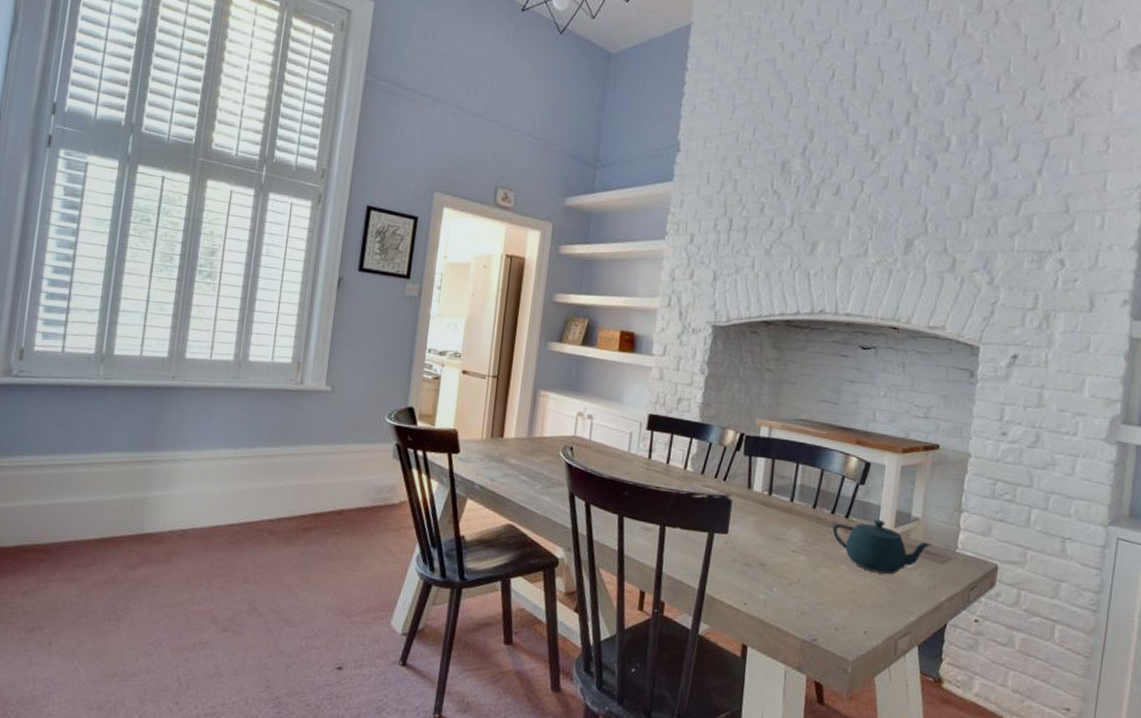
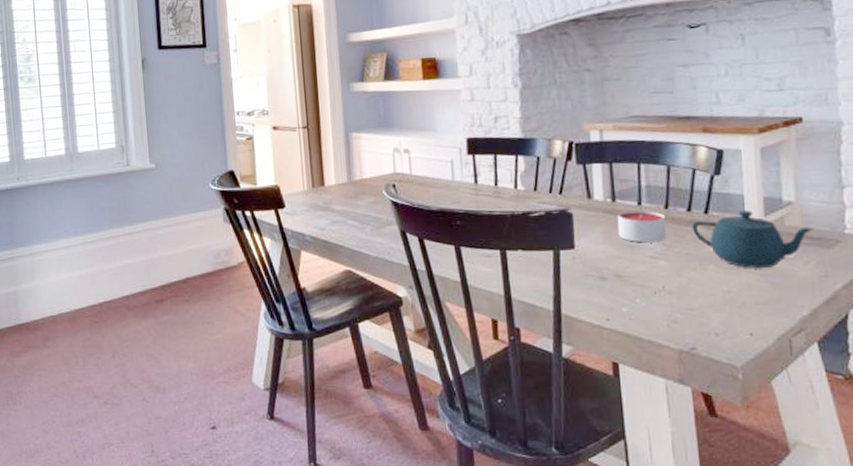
candle: none [768,505,812,538] -> present [617,210,666,243]

